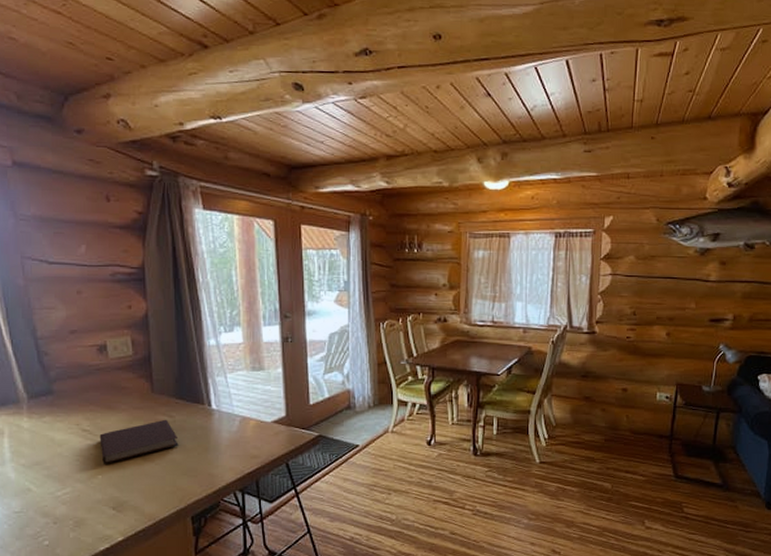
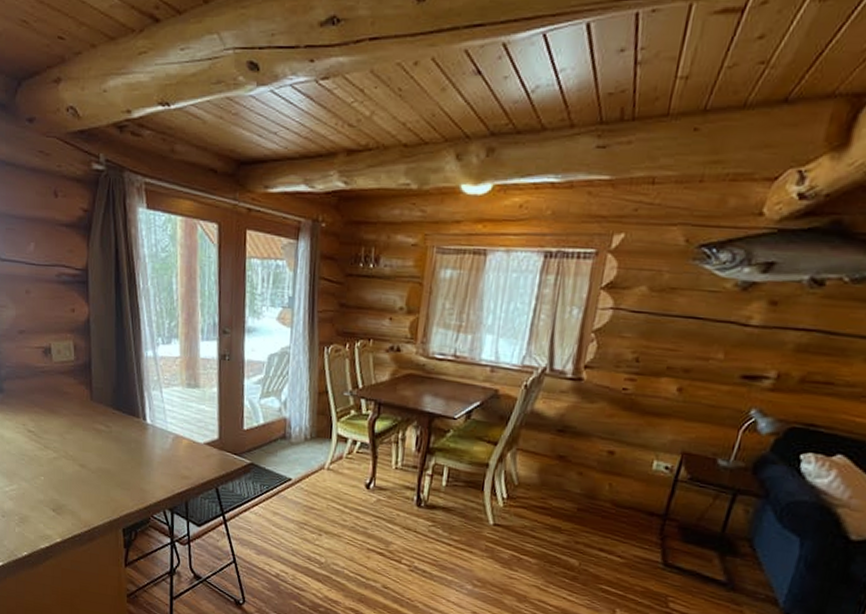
notebook: present [99,419,179,464] -> none [43,428,114,467]

